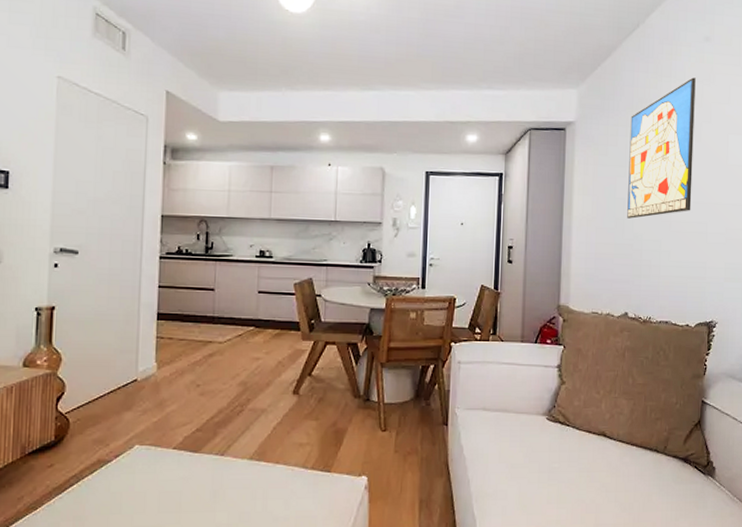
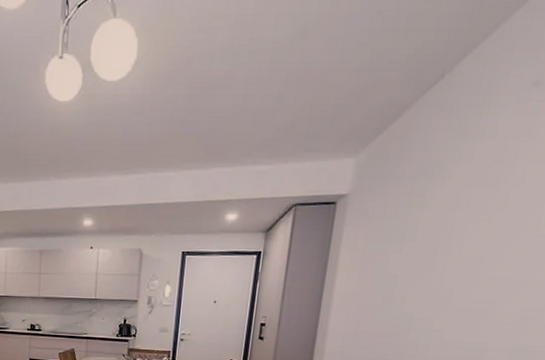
wall art: present [627,77,696,219] -> none [397,133,511,296]

